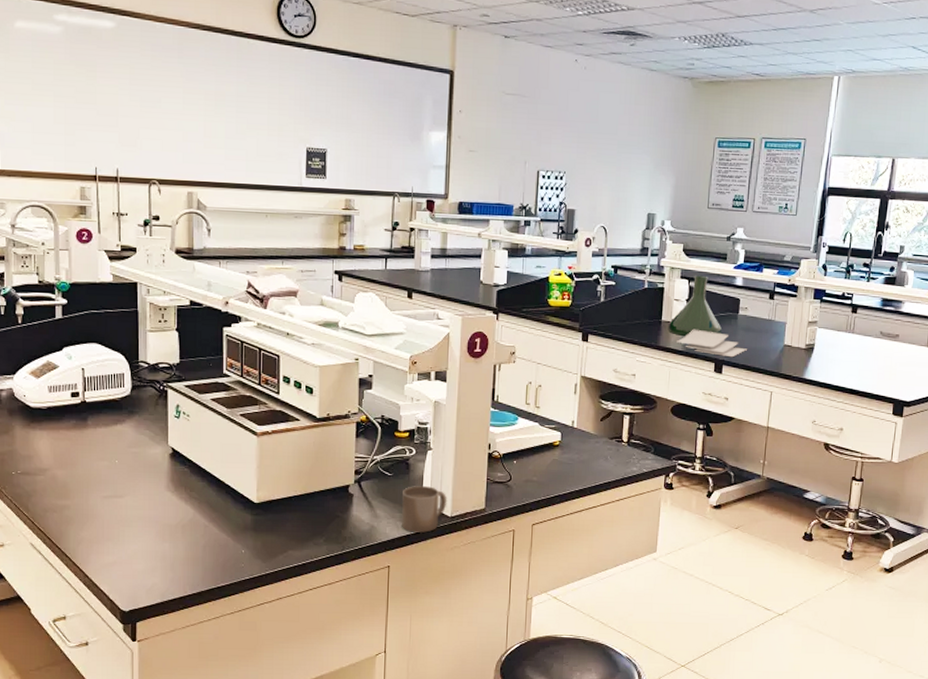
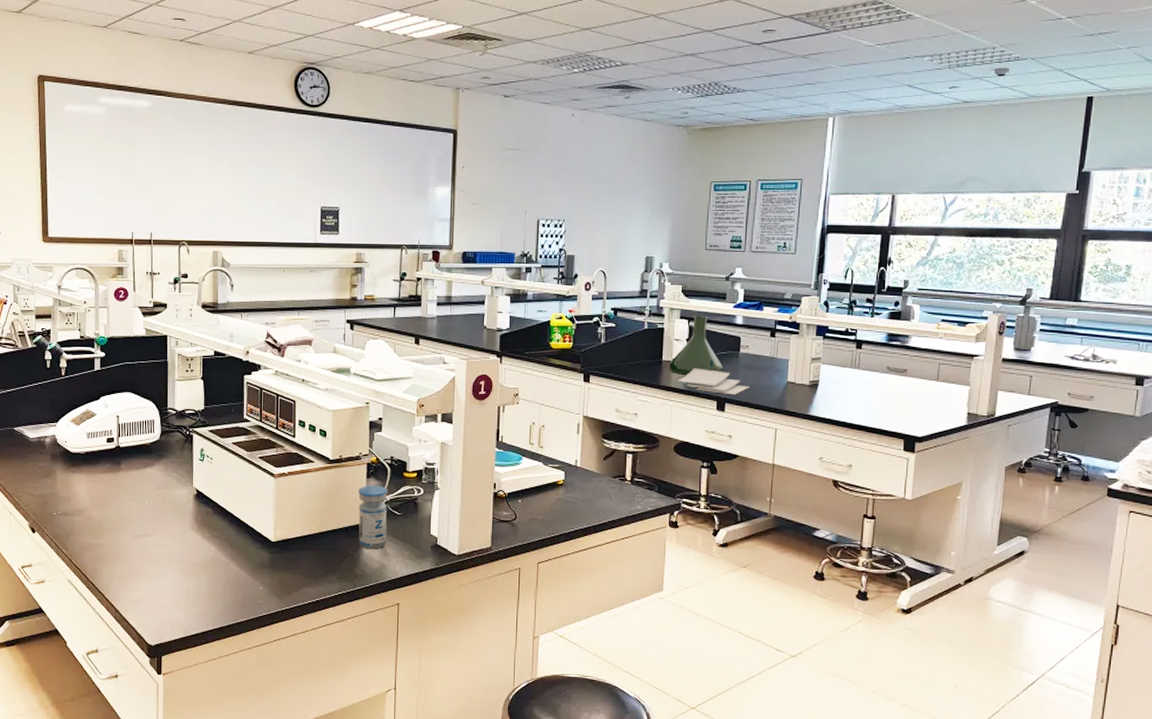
medicine: none [347,444,379,511] -> present [358,485,388,550]
mug: present [402,486,446,533] -> none [411,525,453,571]

